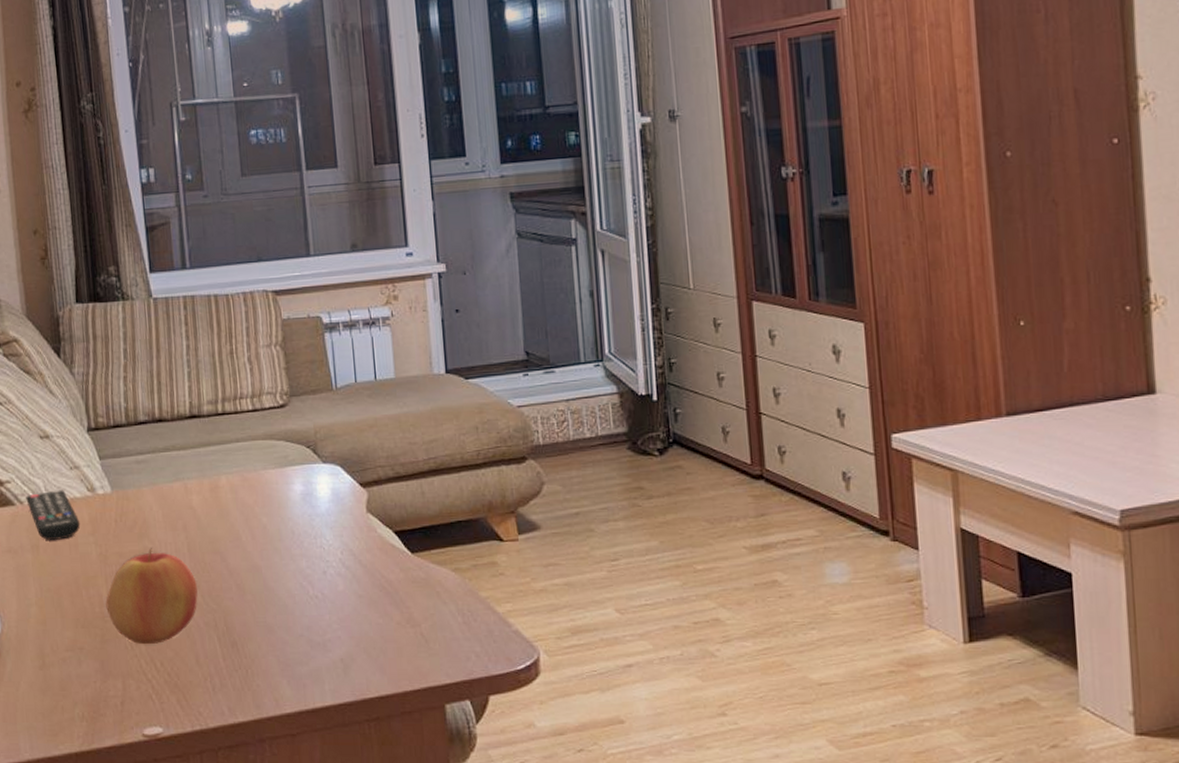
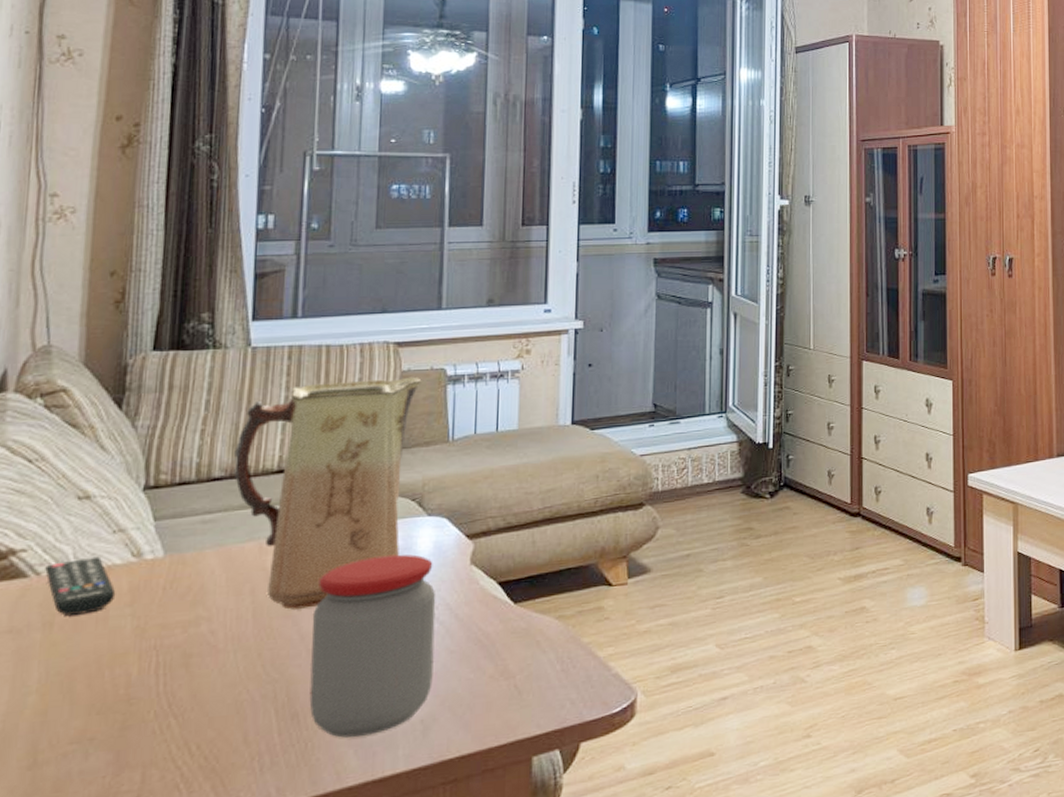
apple: present [106,548,198,645] -> none [134,616,258,727]
vase: none [153,325,302,546] -> present [233,377,422,610]
jar: none [236,499,347,668] -> present [309,554,436,738]

